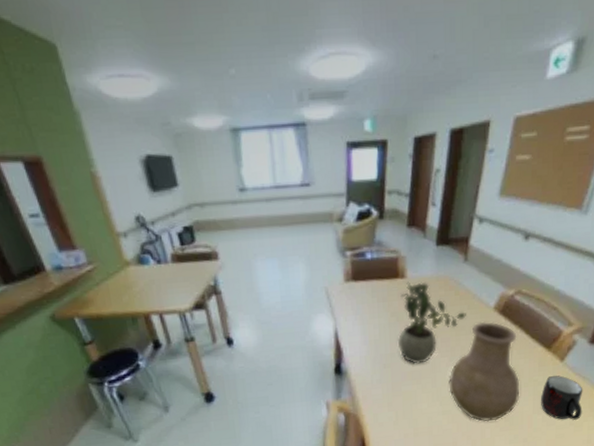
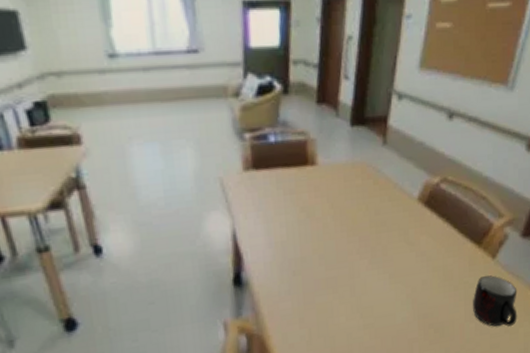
potted plant: present [397,281,466,364] -> none [308,169,387,270]
vase: present [449,321,520,422] -> none [369,214,450,335]

